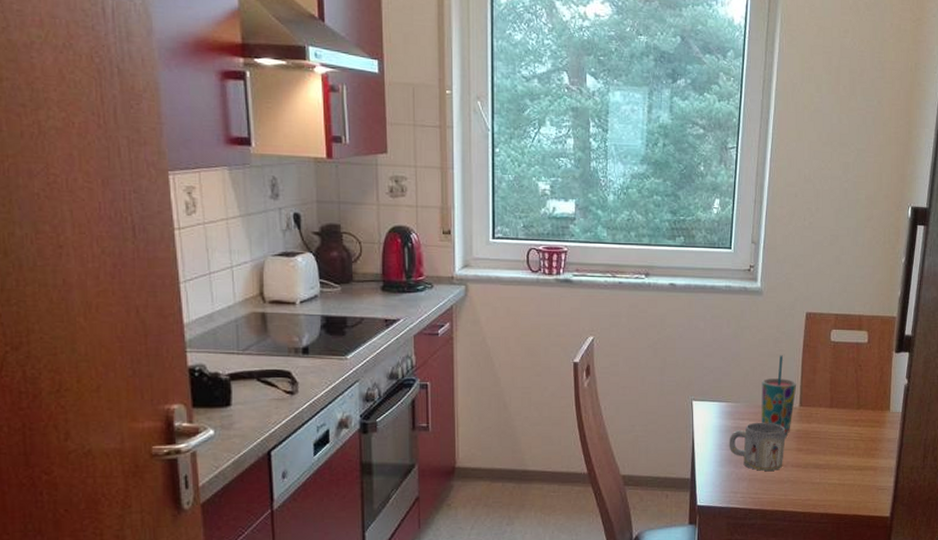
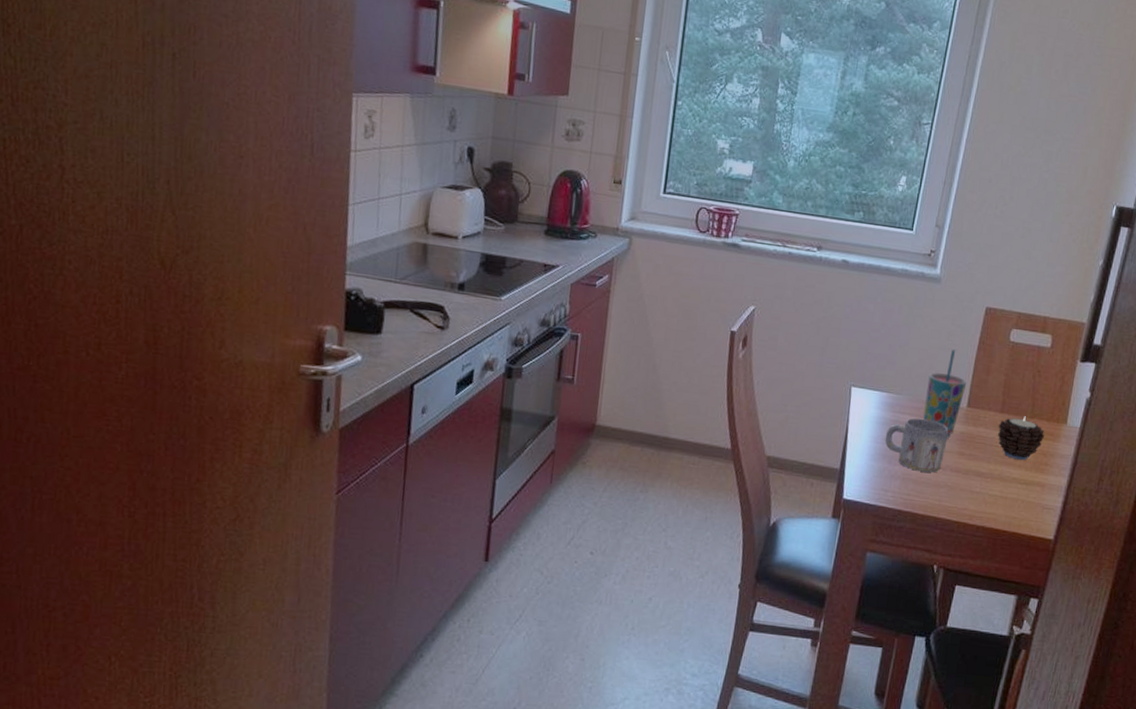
candle: none [829,408,872,448] -> present [997,416,1045,460]

